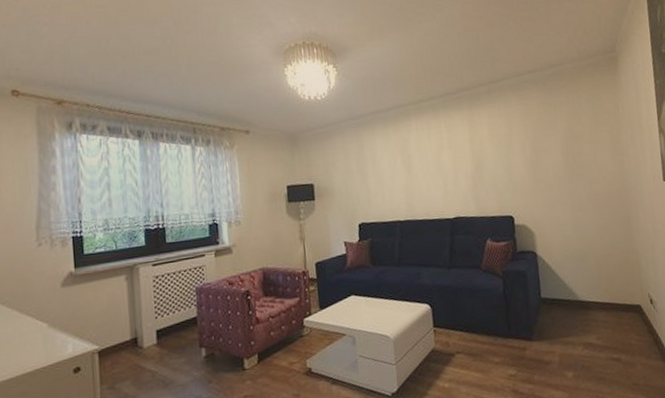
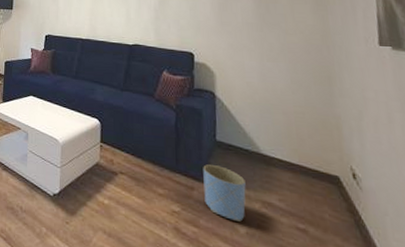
planter: none [532,321,571,368] -> present [203,164,246,222]

